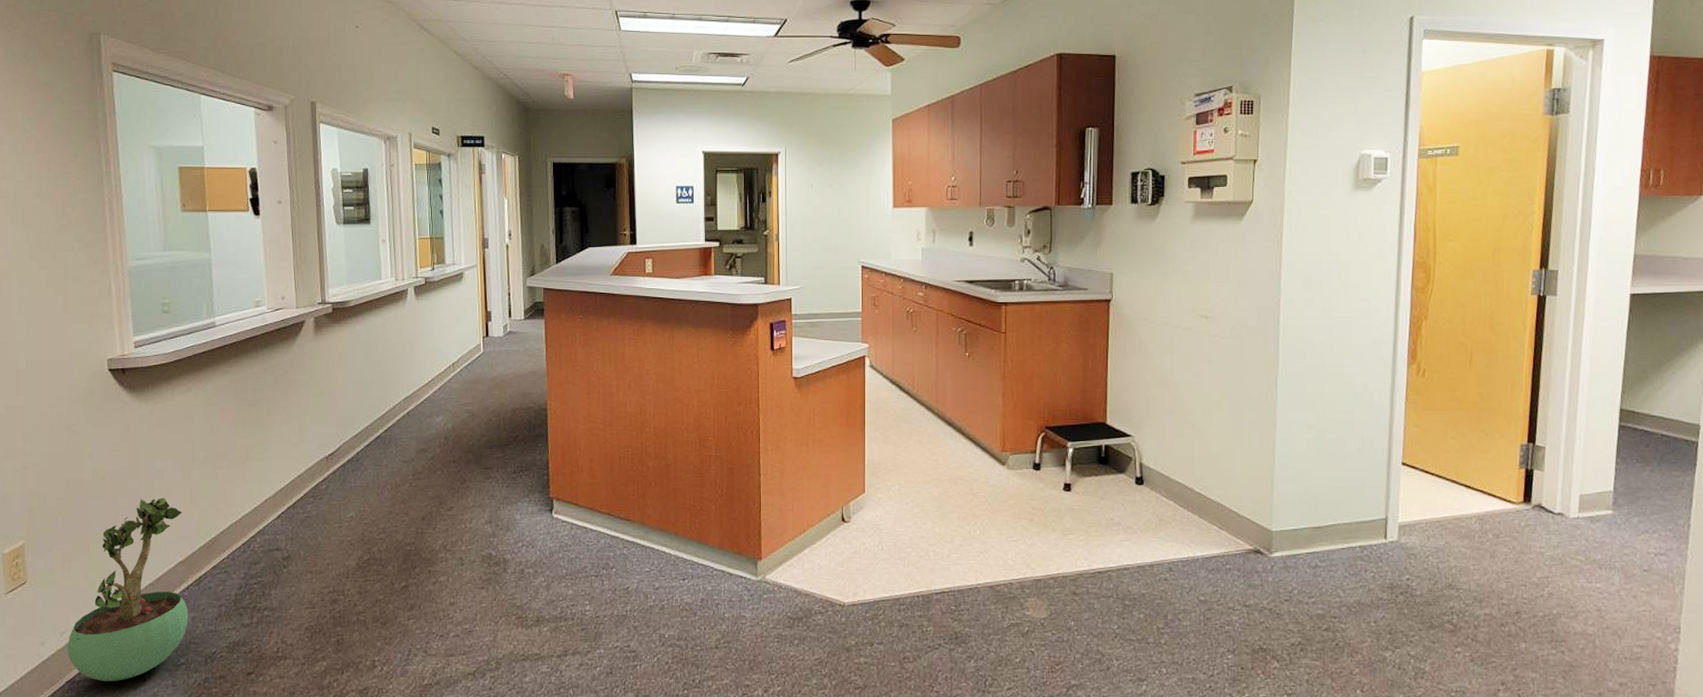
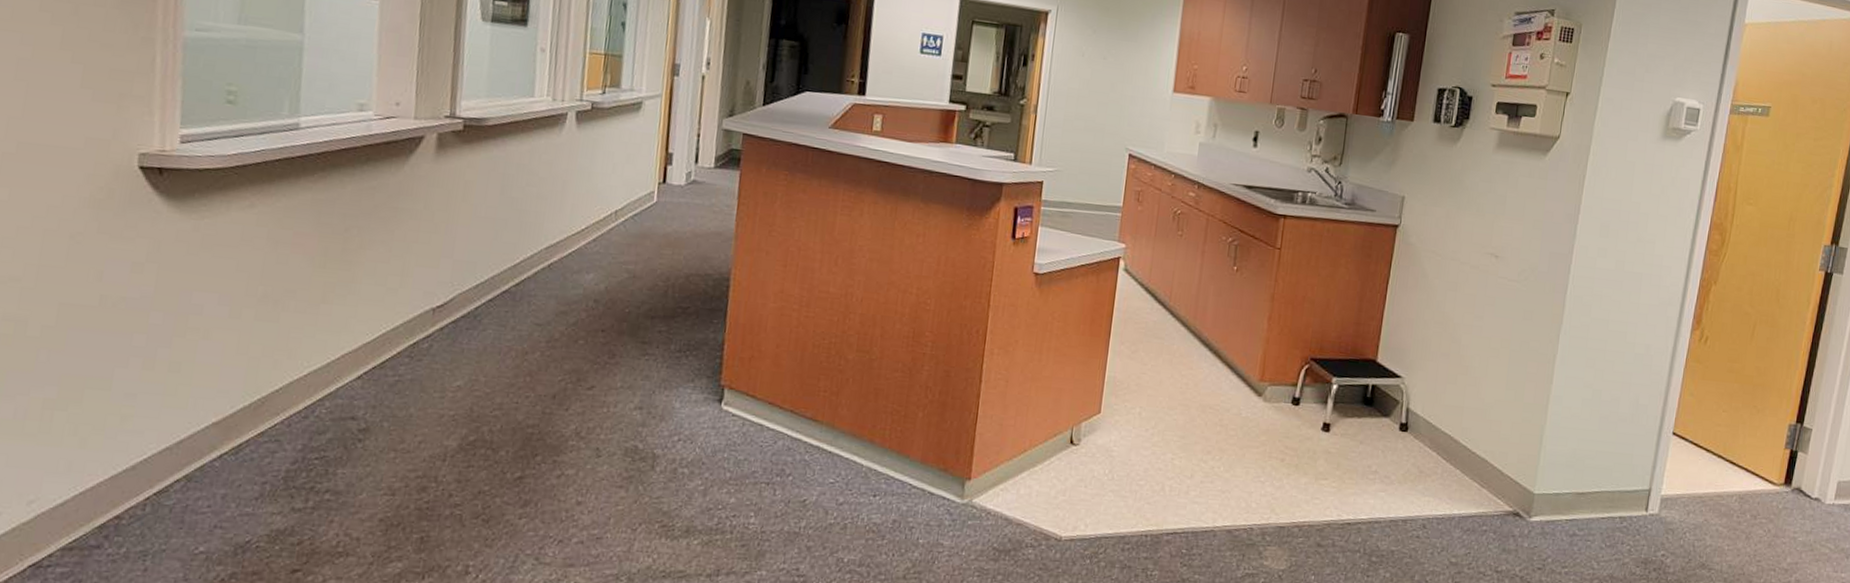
potted plant: present [67,498,189,681] -> none [34,338,223,570]

